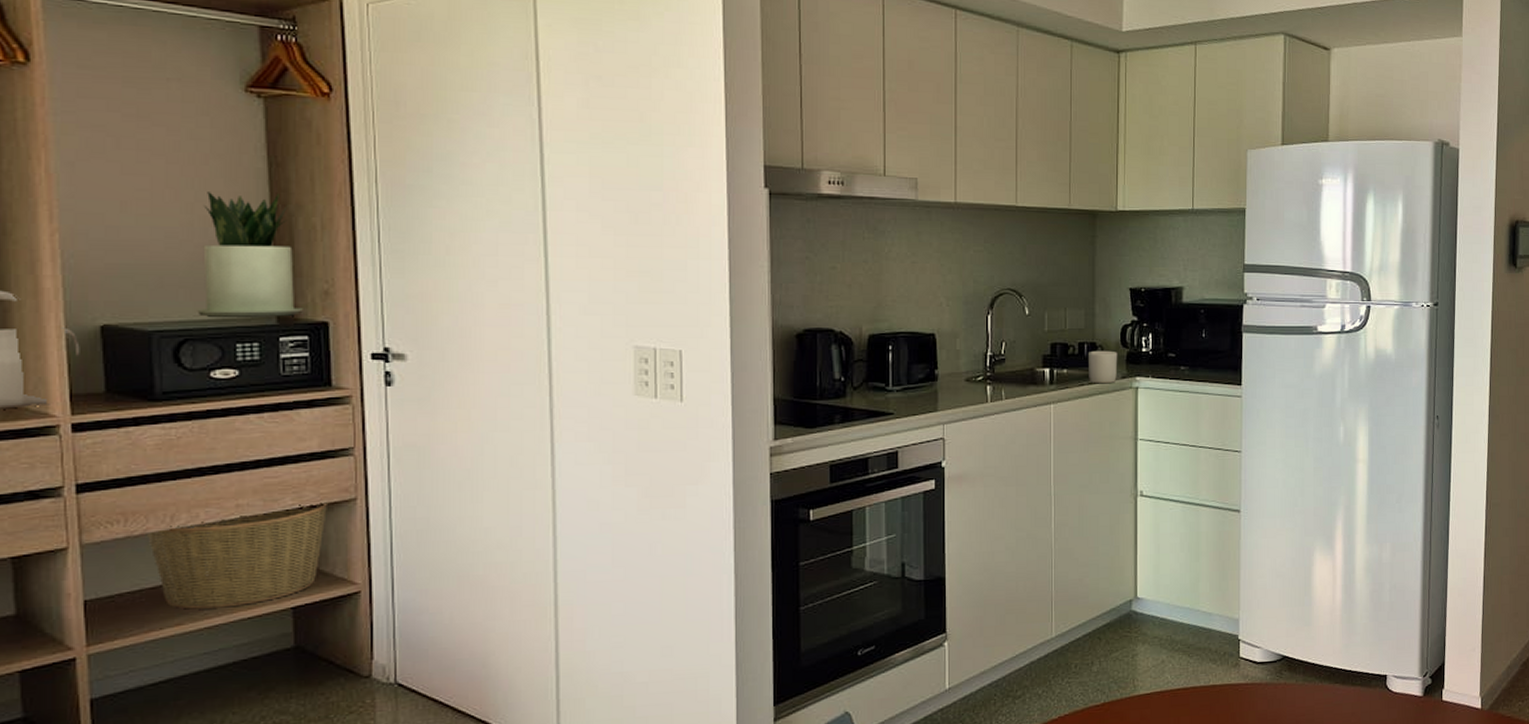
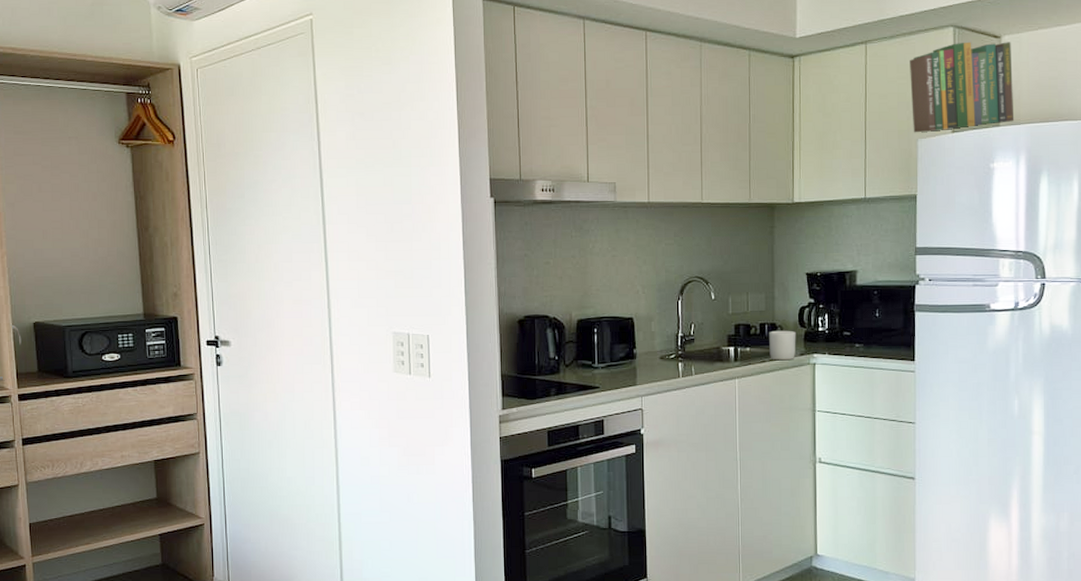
basket: present [146,501,329,610] -> none [65,454,181,533]
planter: present [197,192,305,319] -> none [92,220,161,316]
books: none [1240,51,1343,143] -> present [910,41,1015,133]

